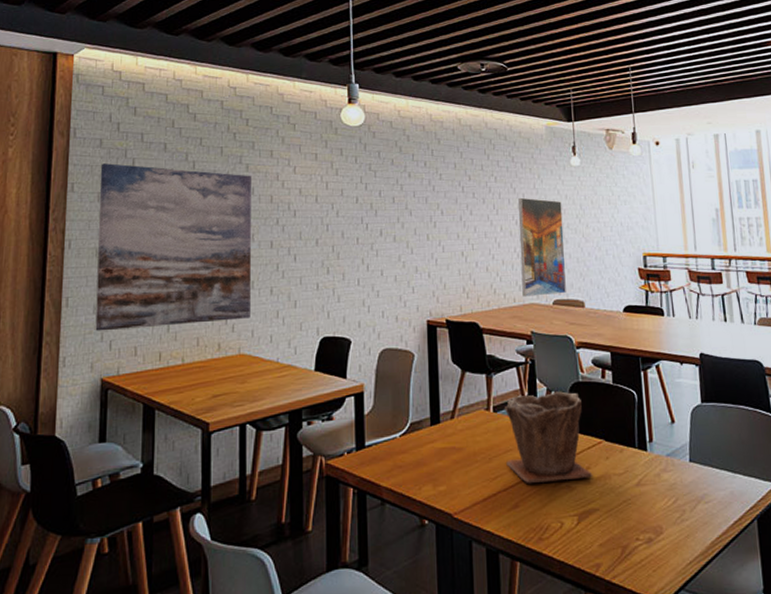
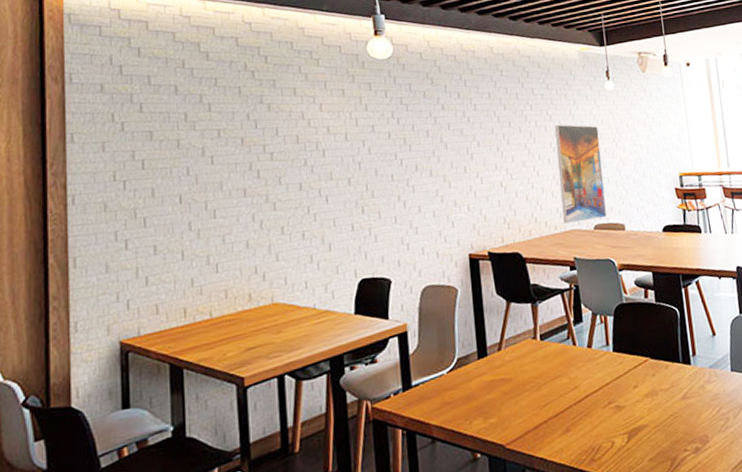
wall art: present [95,163,251,331] -> none [103,109,282,292]
plant pot: present [504,391,593,484] -> none [550,314,641,408]

